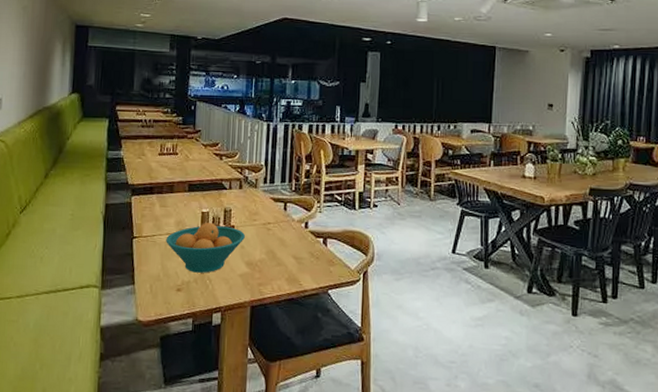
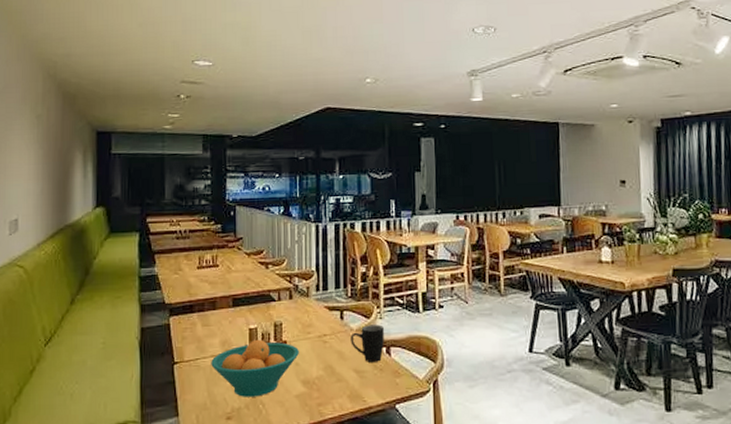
mug: none [292,217,322,251] -> present [350,324,384,362]

